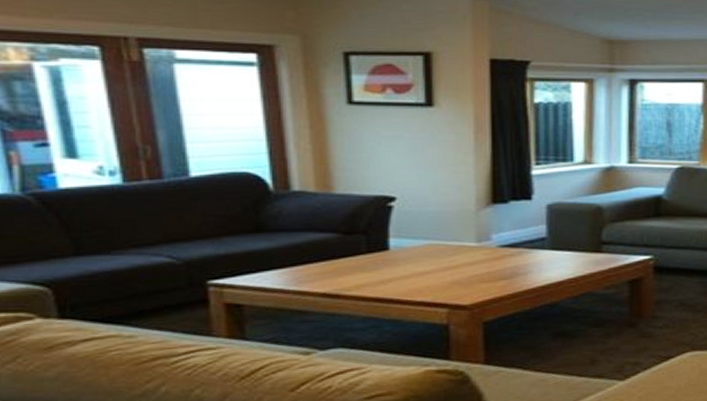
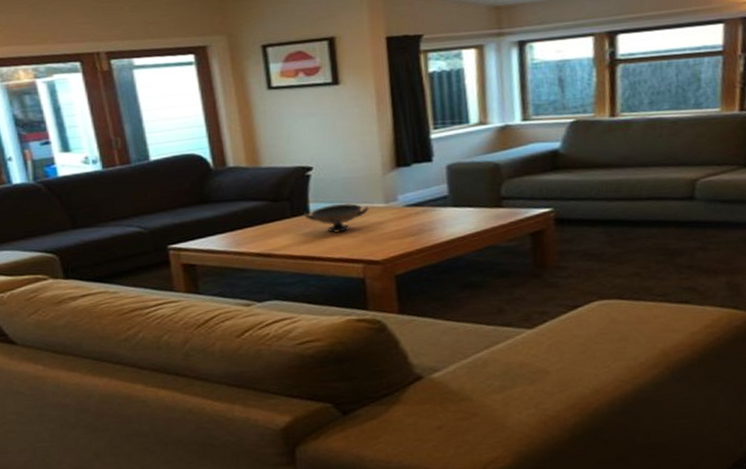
decorative bowl: none [382,240,458,273] -> present [304,203,369,233]

